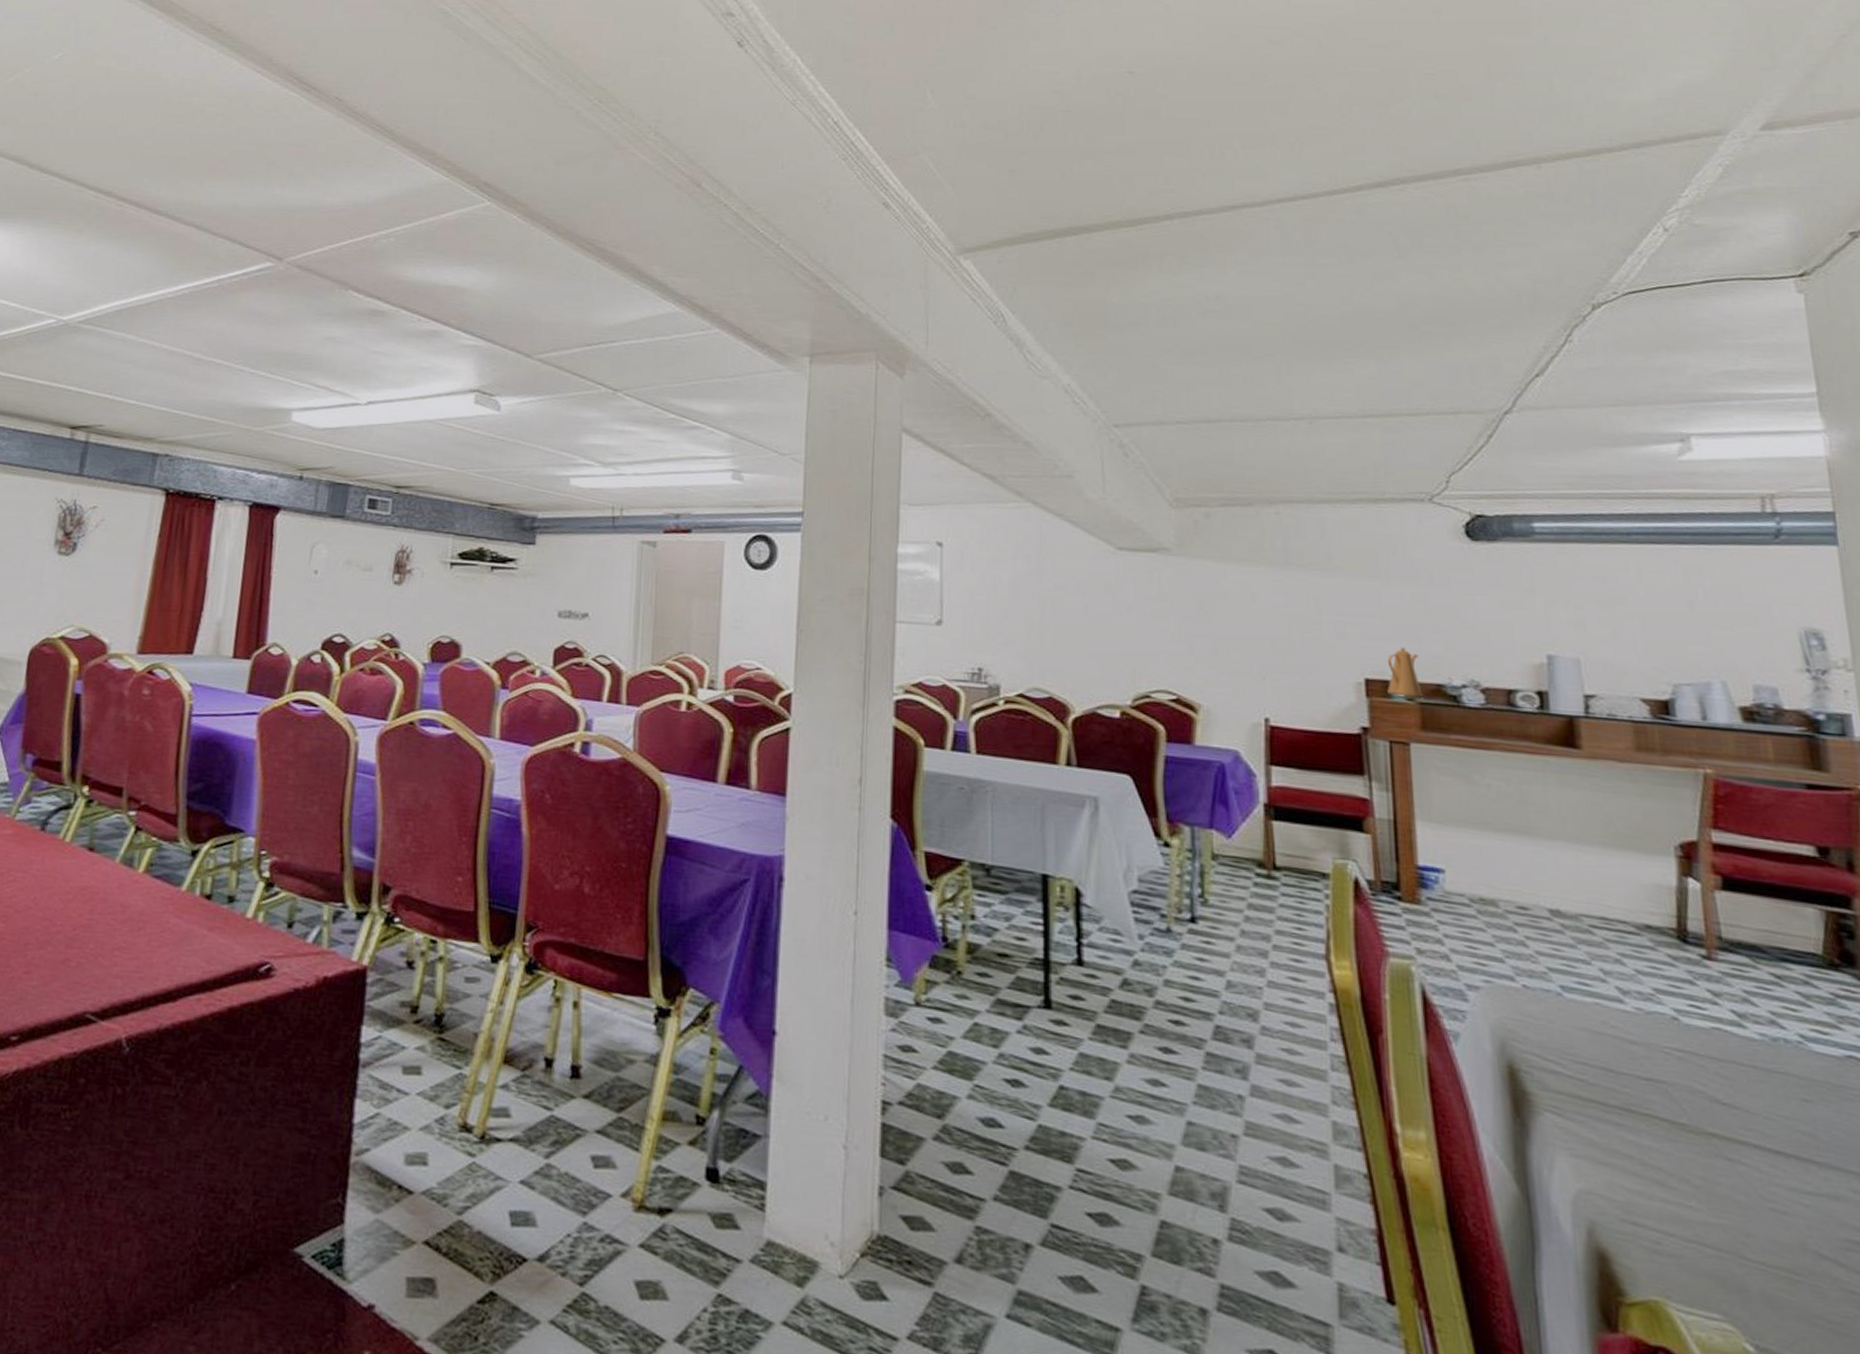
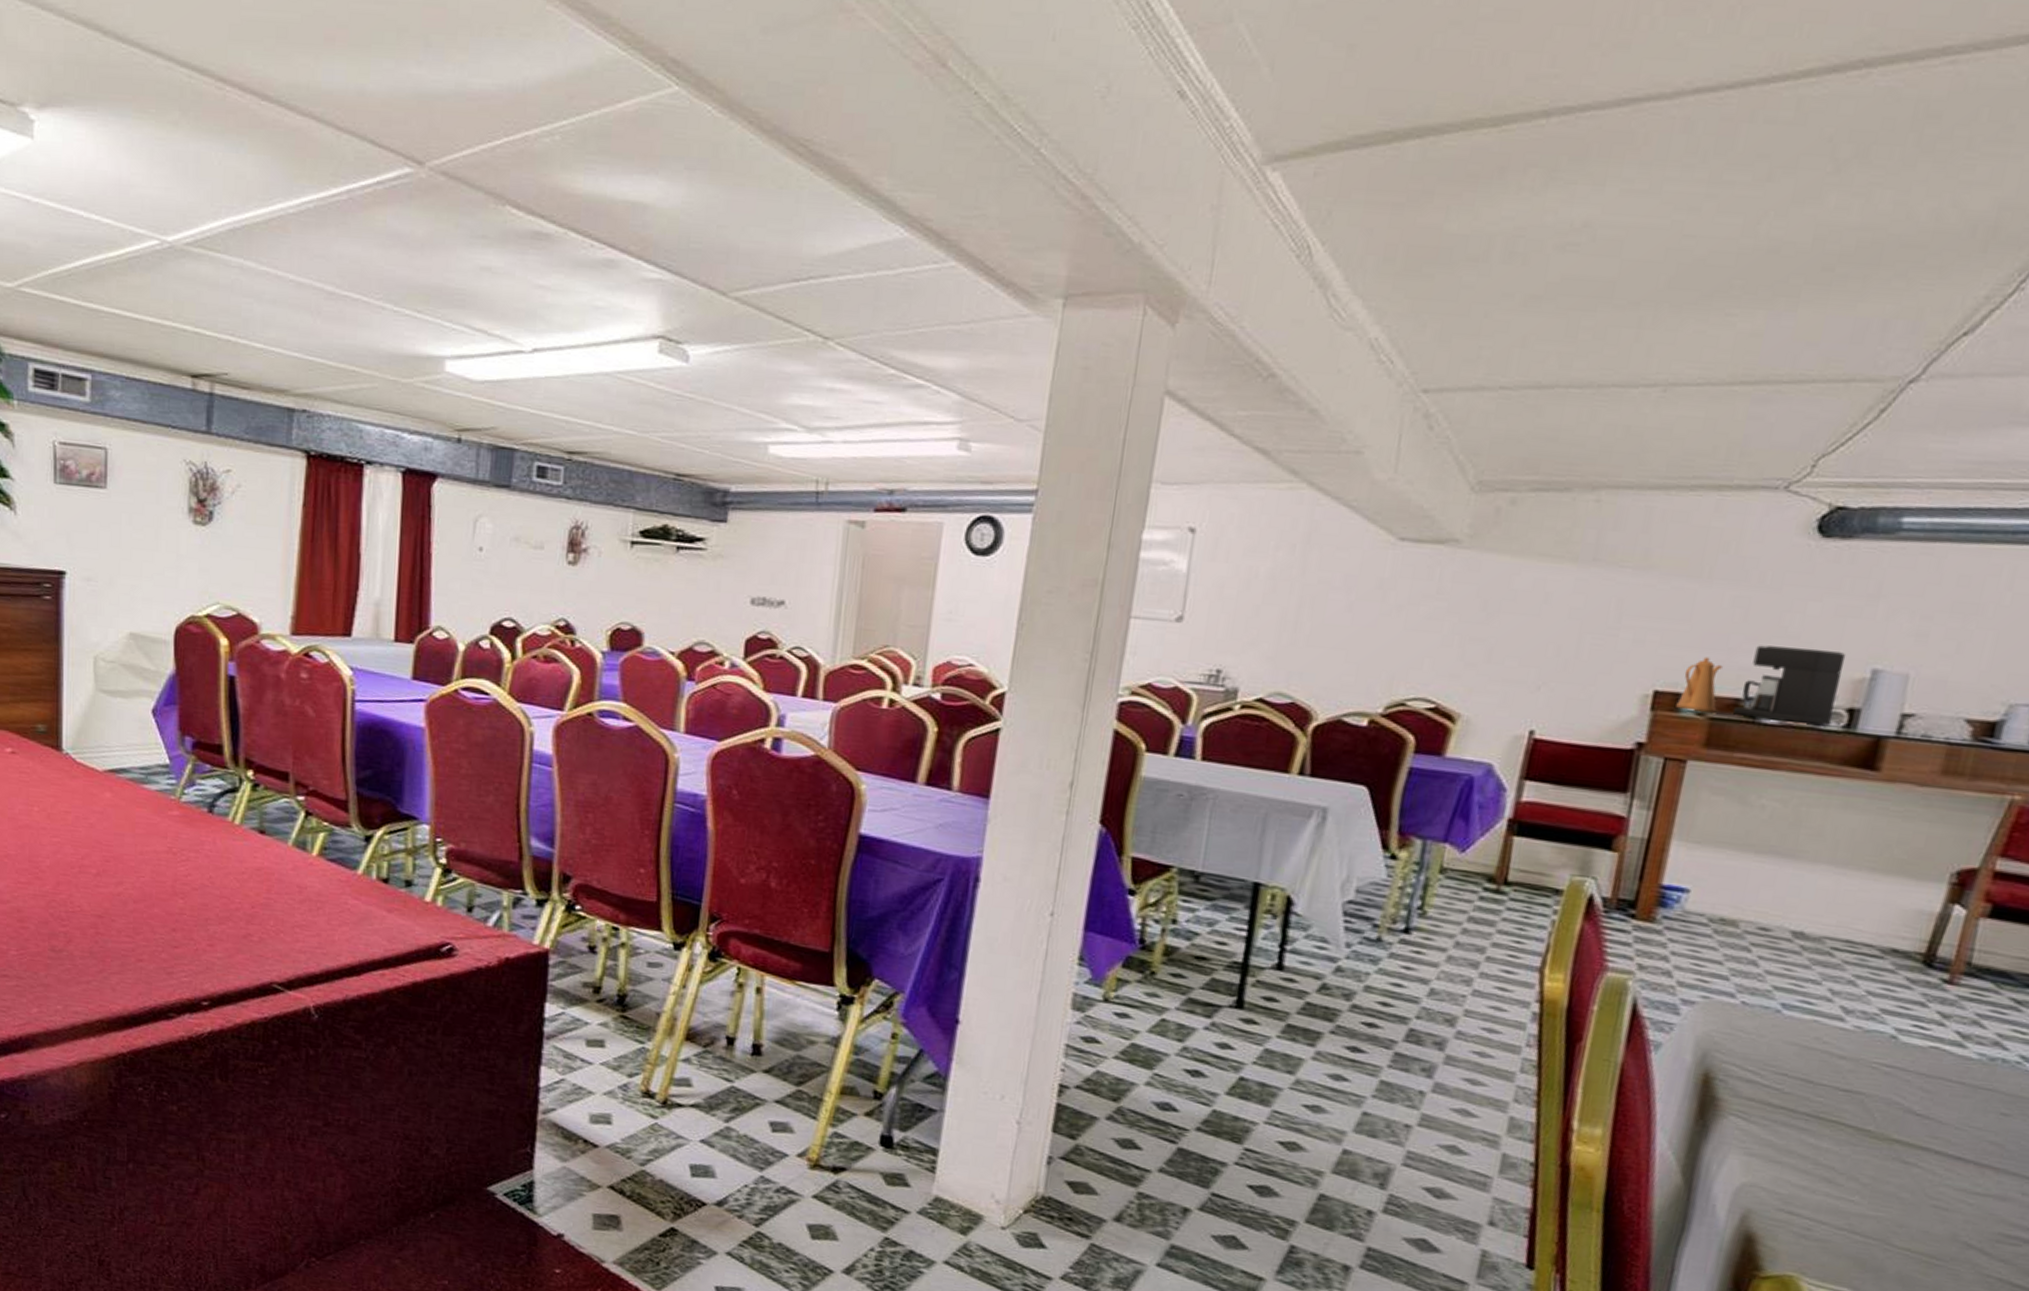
coffee maker: none [1437,635,1526,707] -> present [1732,645,1847,725]

